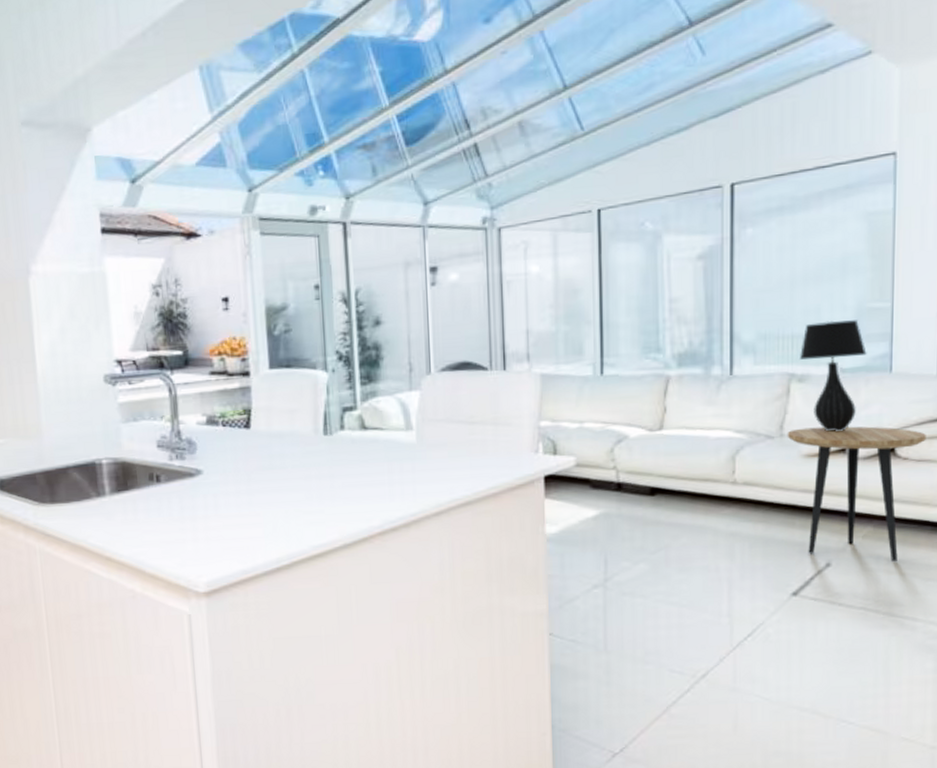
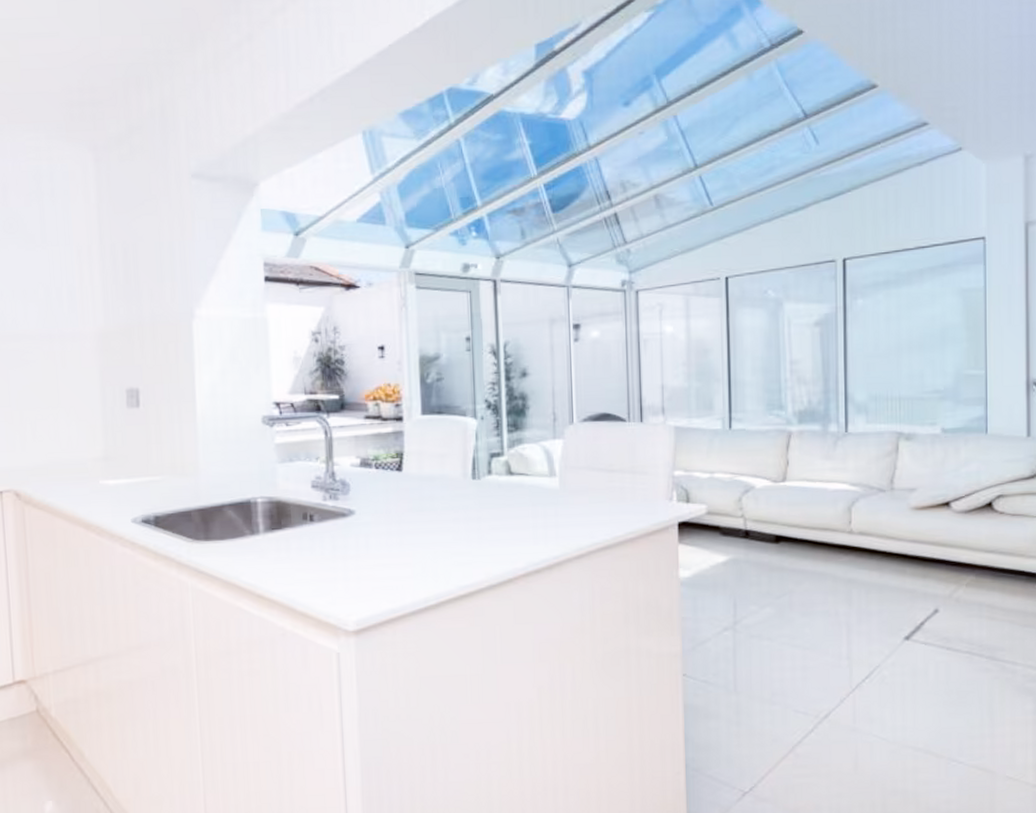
side table: present [787,426,926,561] -> none [897,482,1019,608]
table lamp: present [800,320,867,432] -> none [907,385,965,486]

